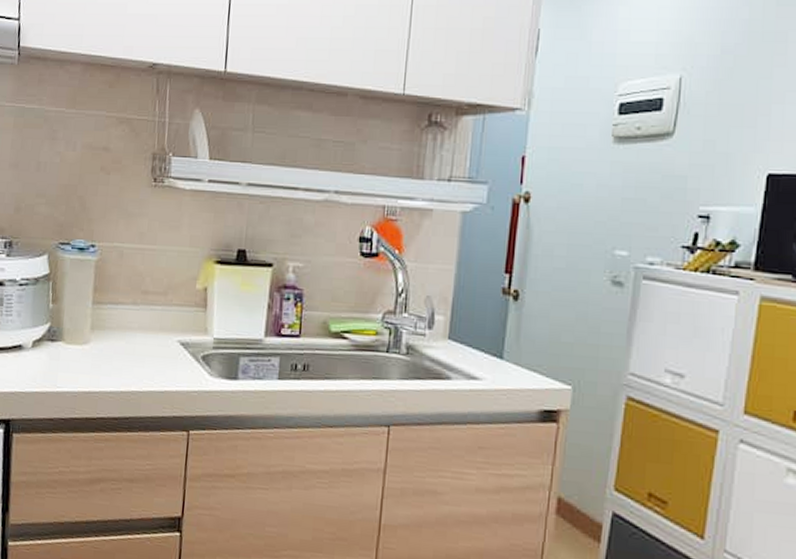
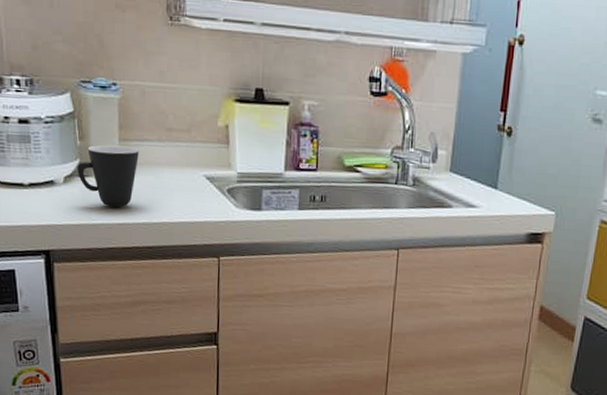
mug: none [46,308,112,375] -> present [77,144,139,208]

